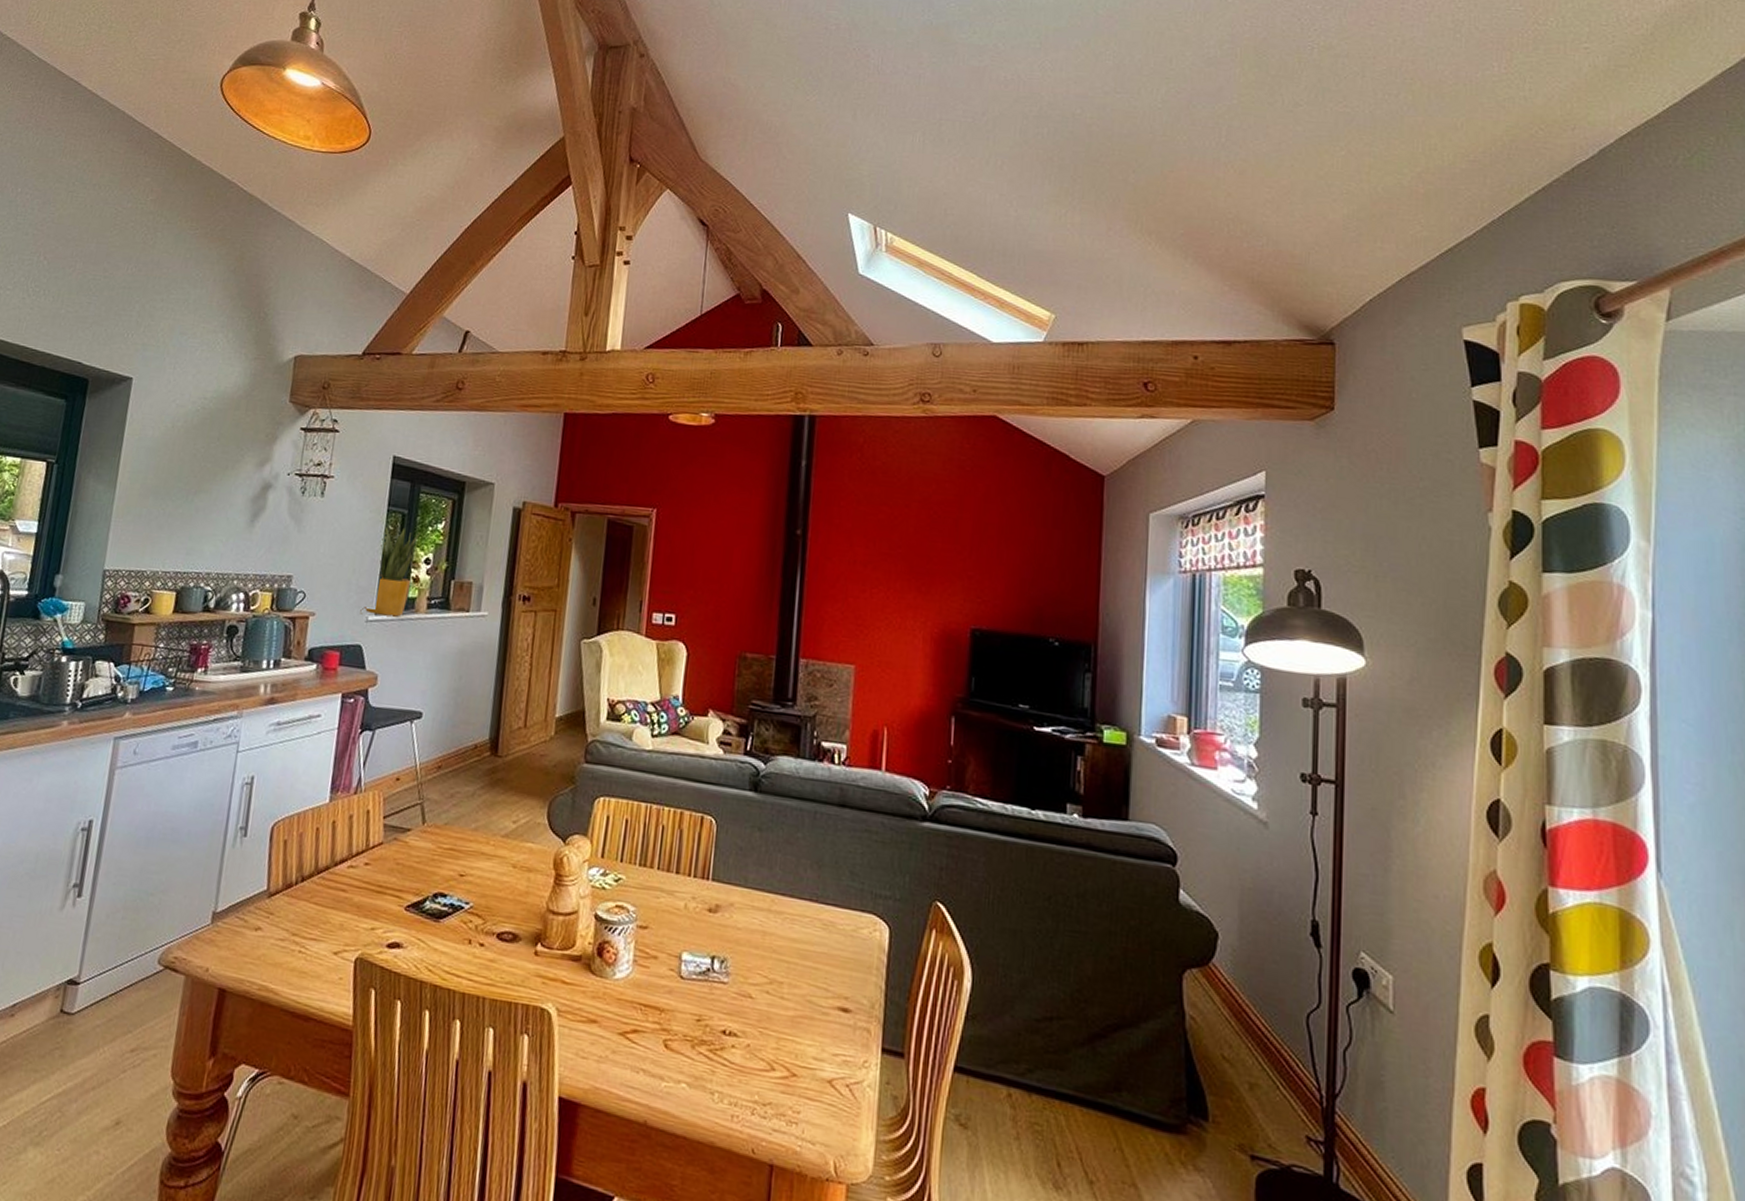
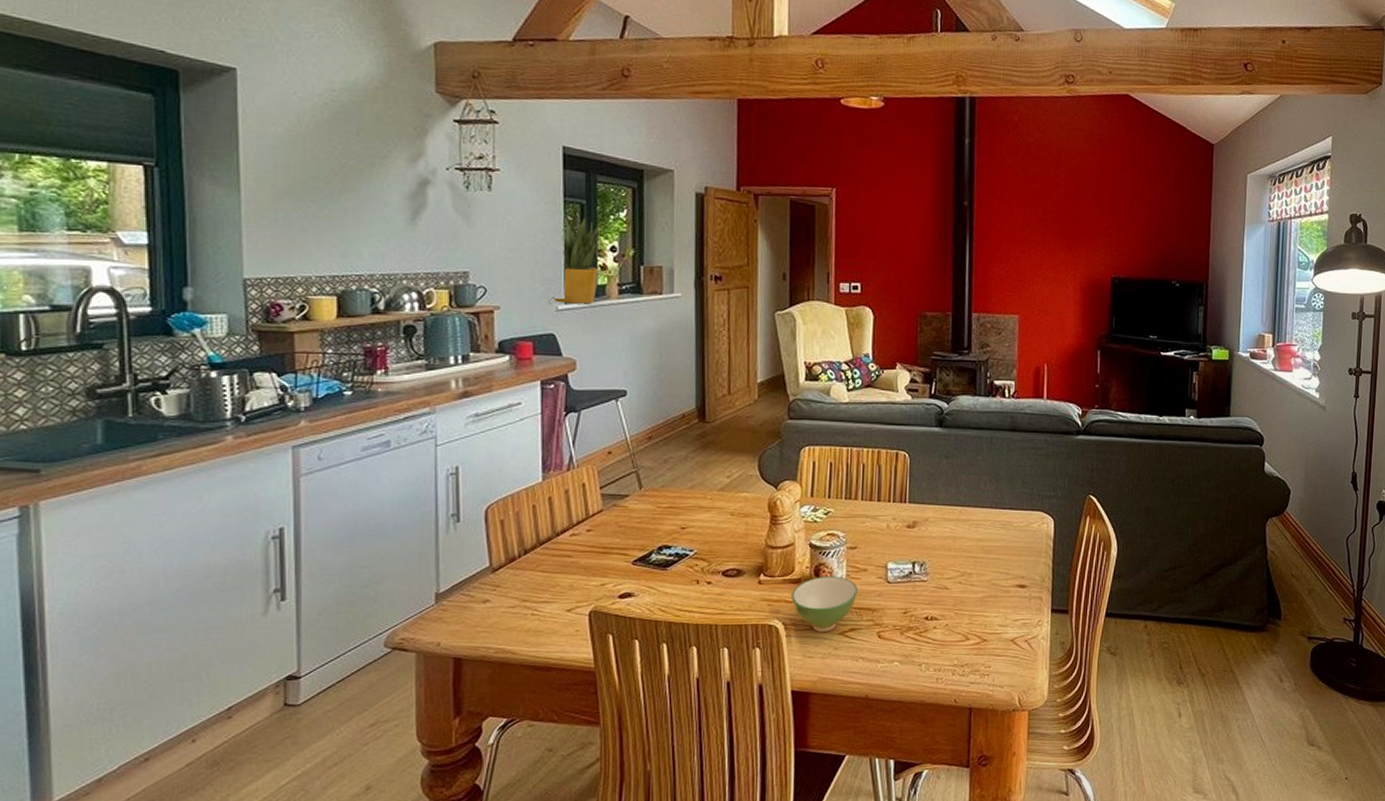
bowl: none [569,957,646,1029] -> present [791,576,858,632]

